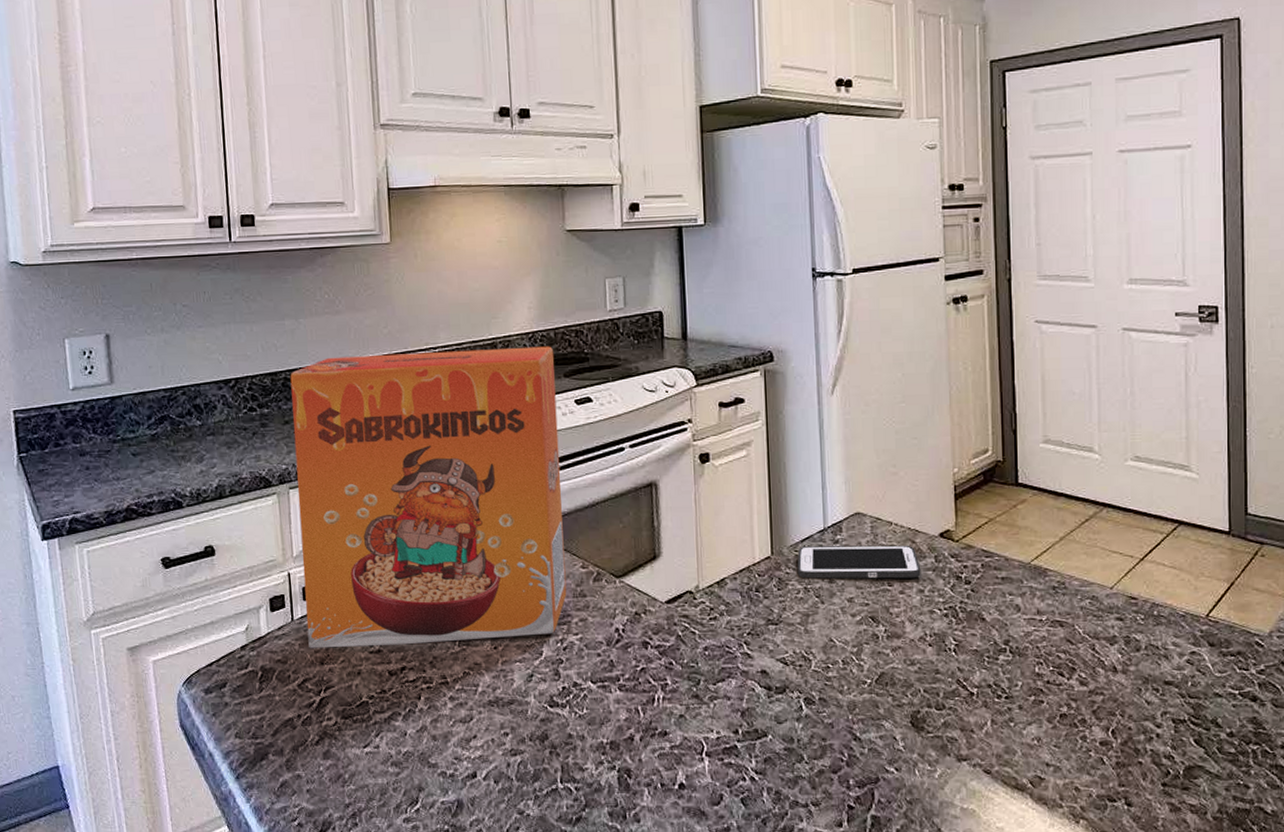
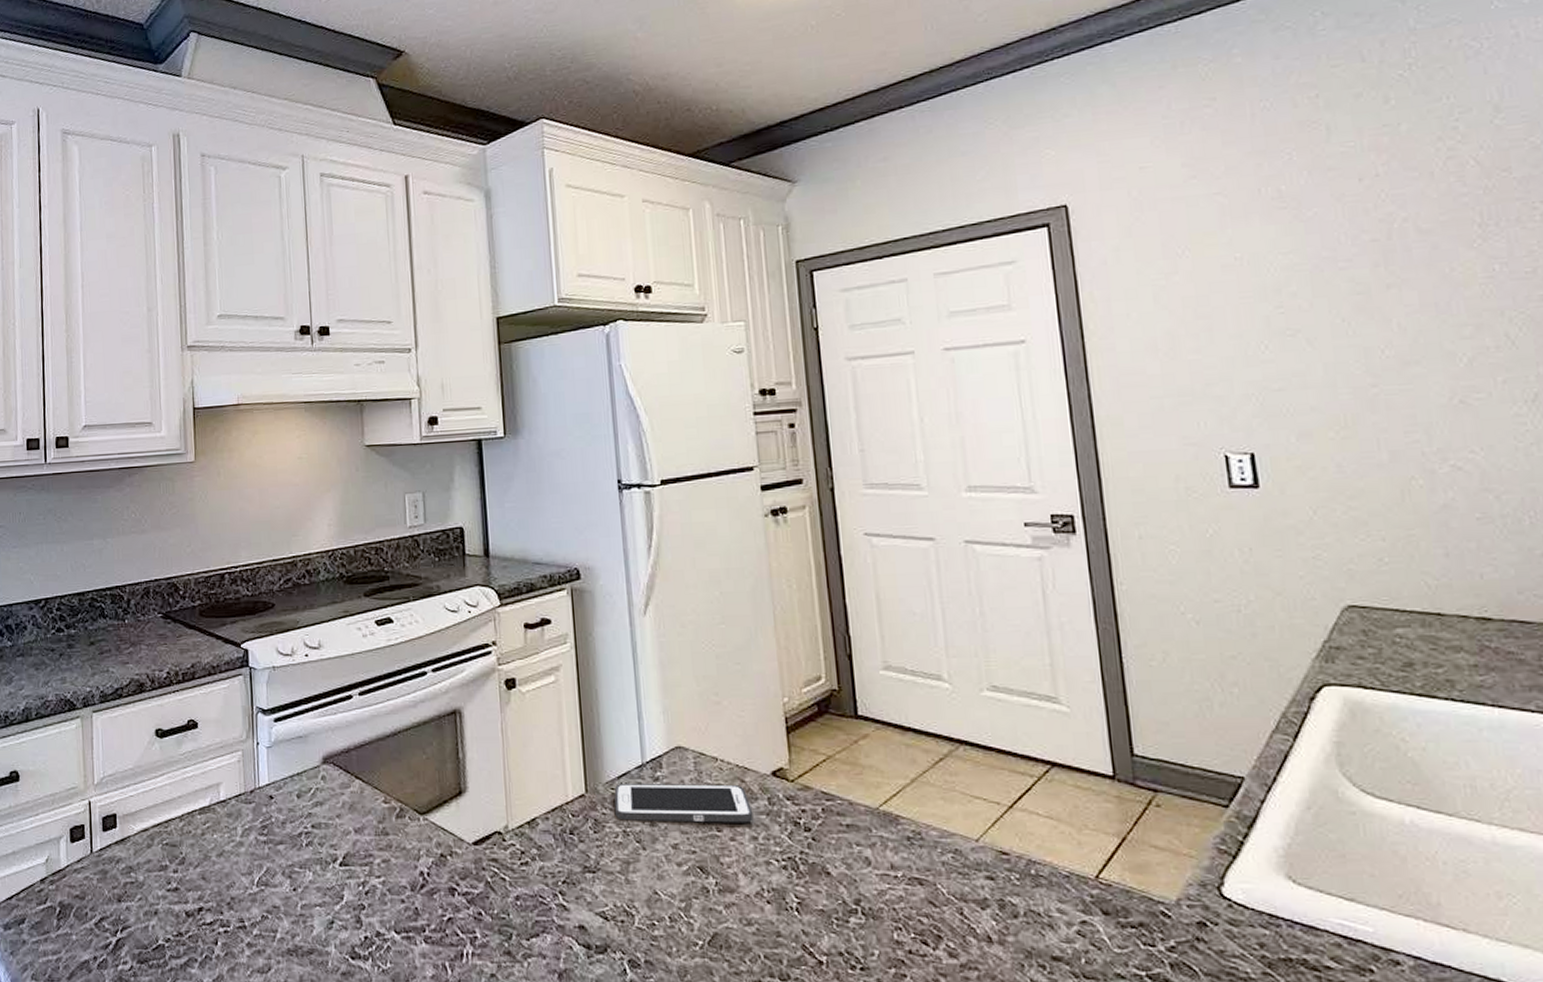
cereal box: present [290,346,567,648] -> none [96,564,369,884]

